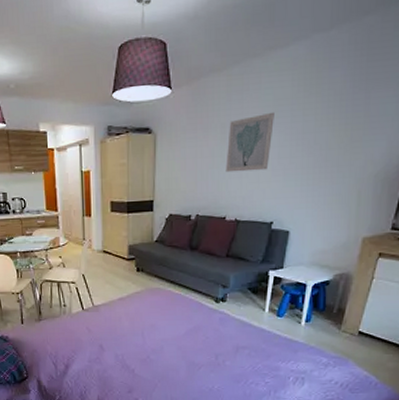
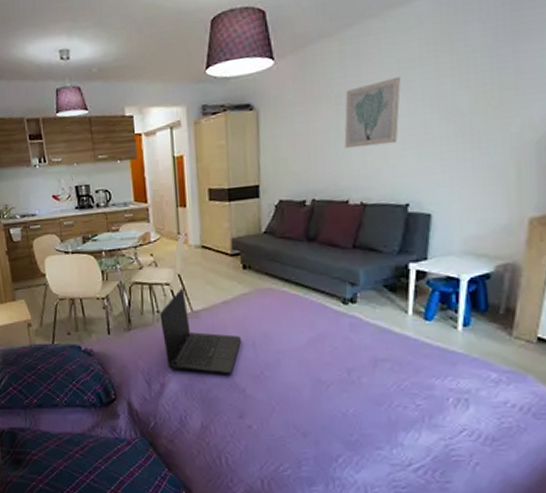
laptop: none [66,286,132,359] -> present [160,288,241,375]

